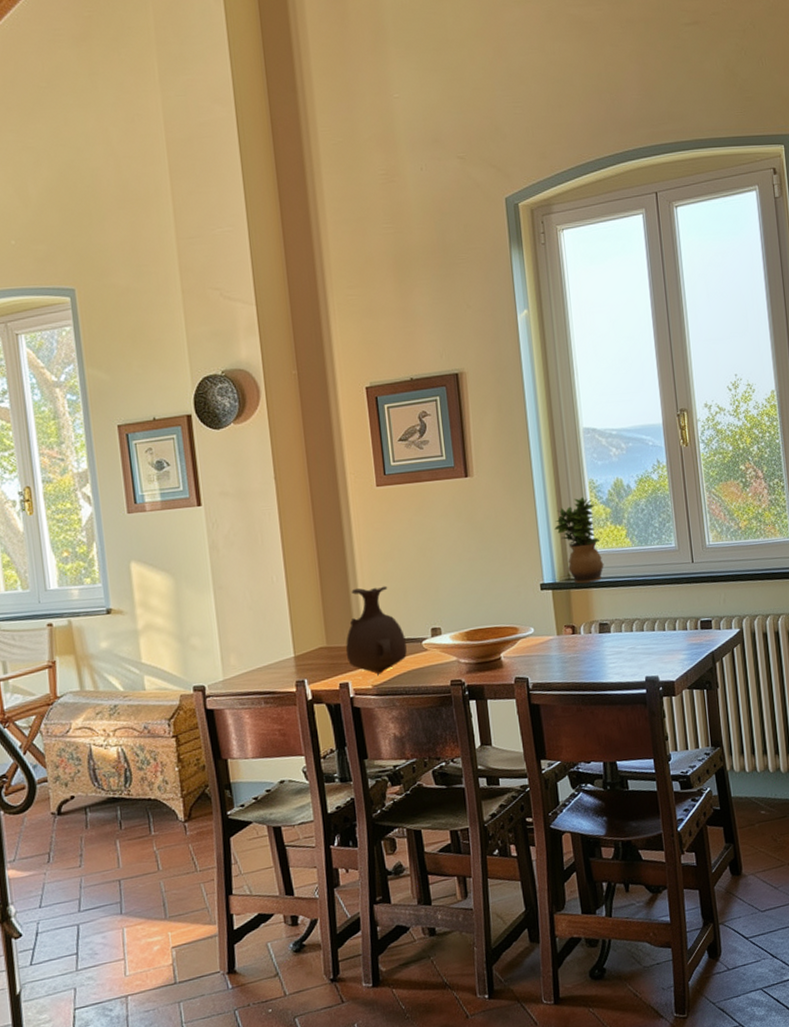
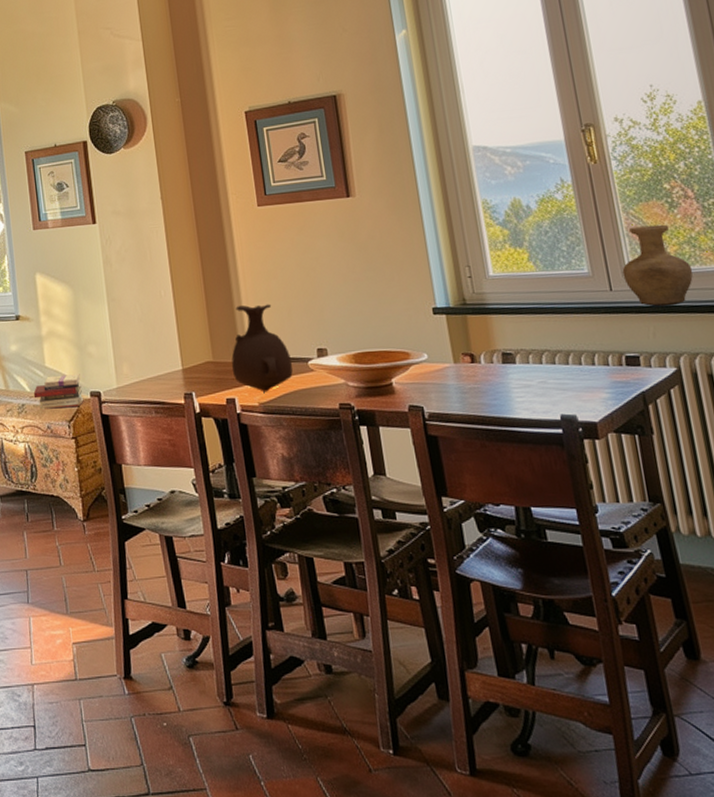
books: none [127,668,186,709] -> present [33,374,84,409]
potted plant: present [554,497,604,584] -> none [445,218,505,310]
vase: none [702,502,758,576] -> present [622,224,693,307]

